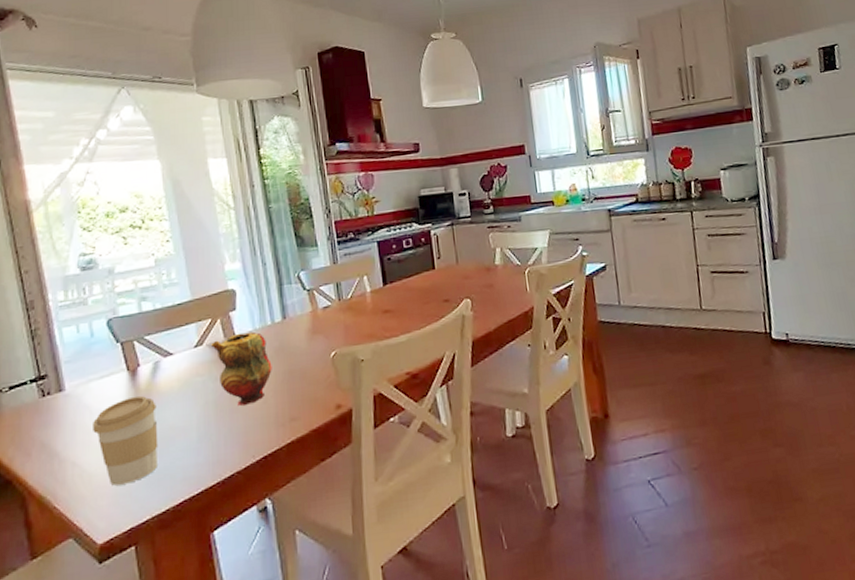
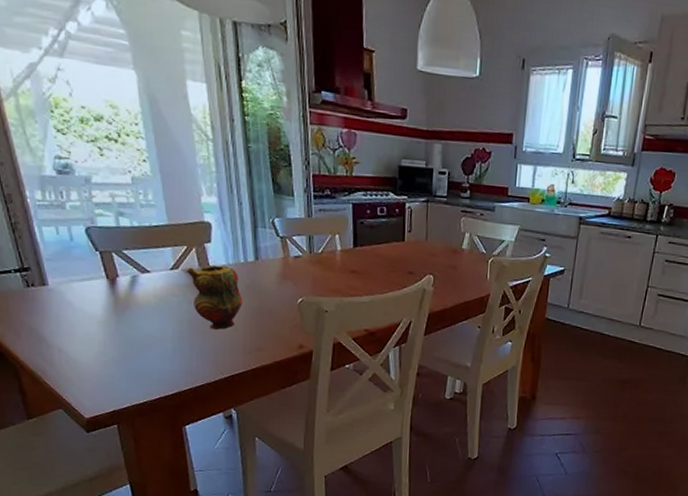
coffee cup: present [93,395,158,486] -> none [76,302,137,375]

